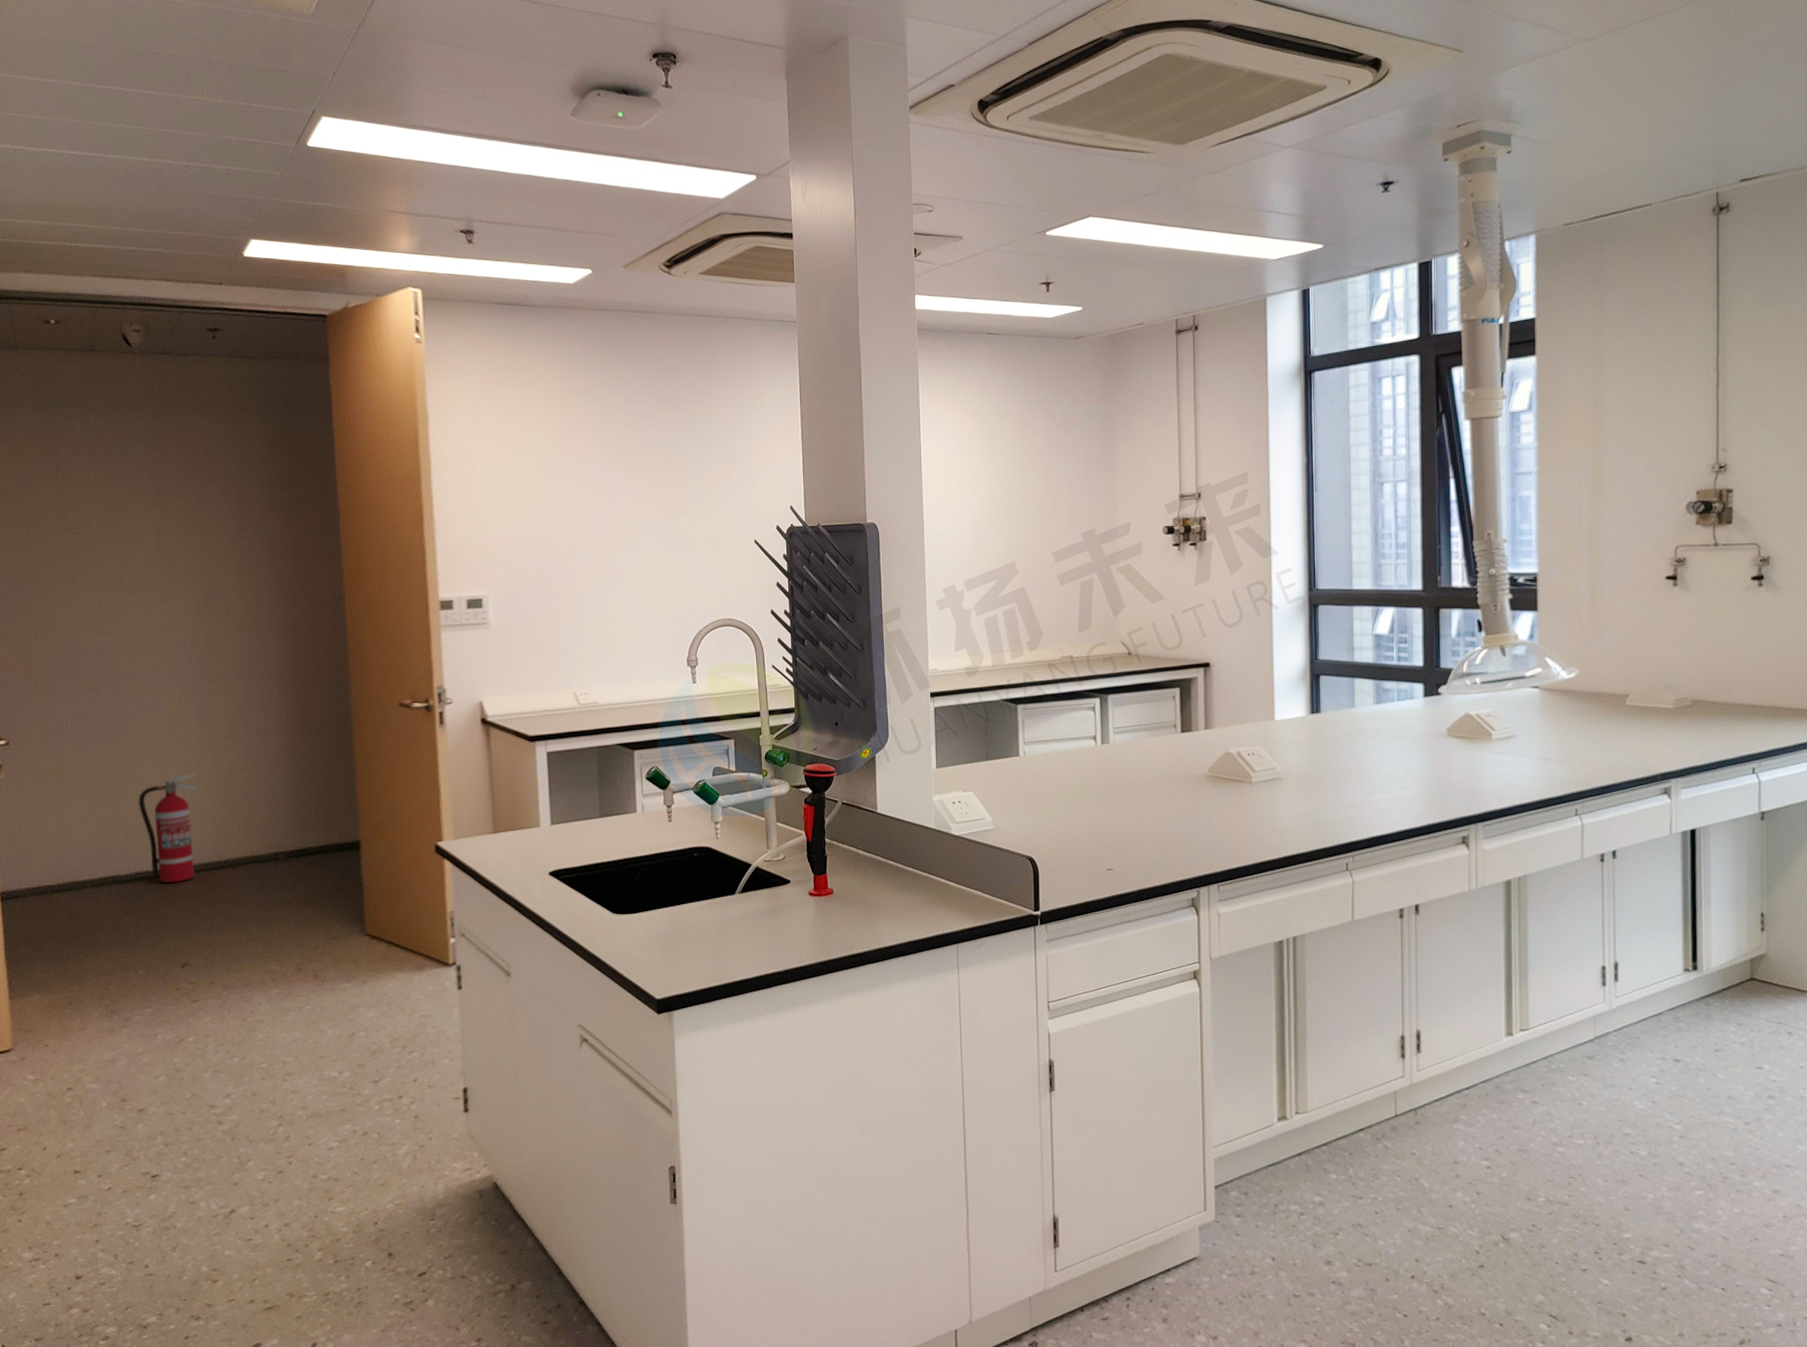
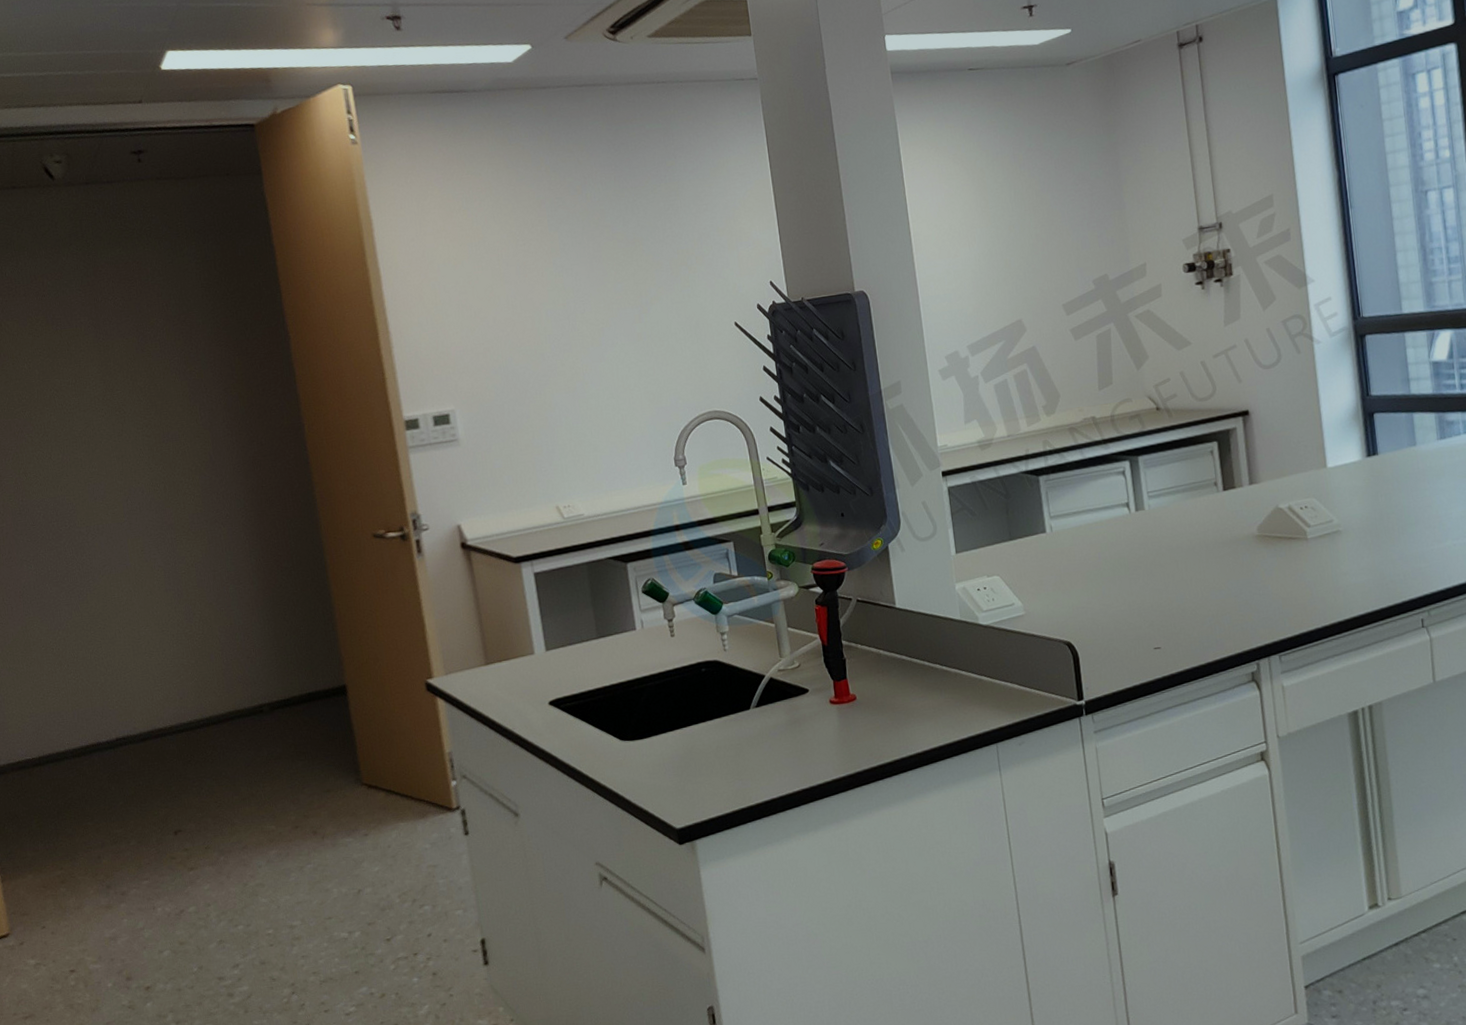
fire extinguisher: present [138,772,199,883] -> none [111,627,177,747]

